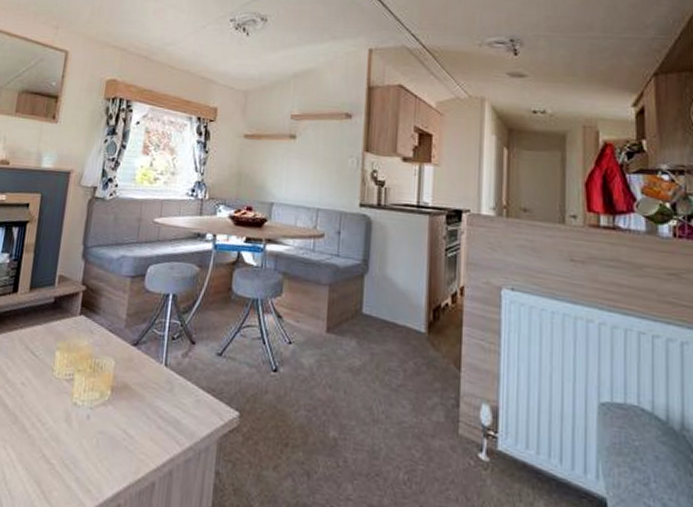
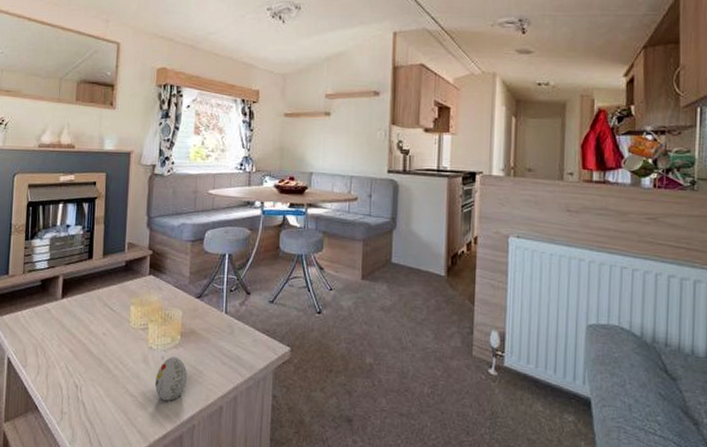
decorative egg: none [76,415,116,472] -> present [155,356,188,401]

